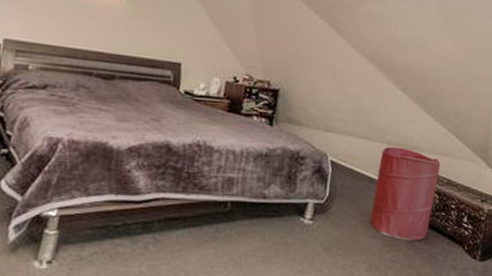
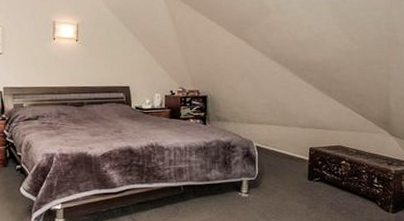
laundry hamper: present [369,146,441,241] -> none [294,128,349,202]

